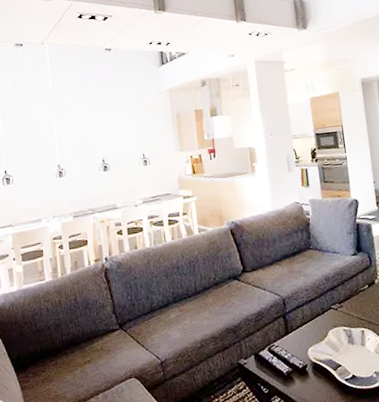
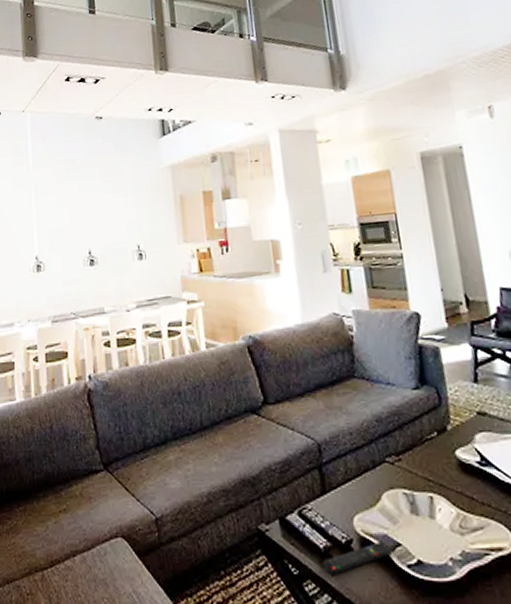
remote control: none [286,364,335,390] -> present [323,540,393,574]

